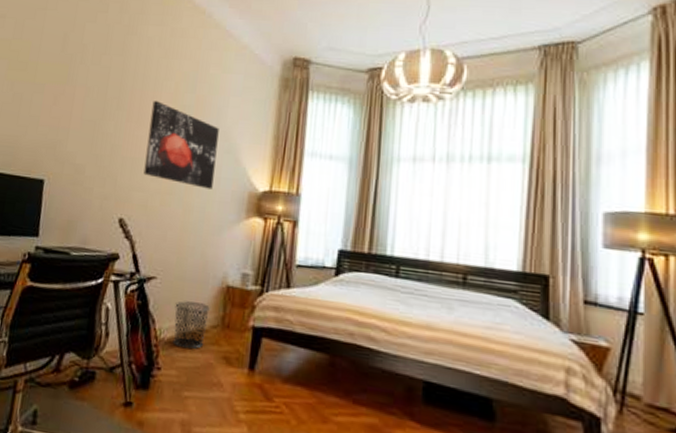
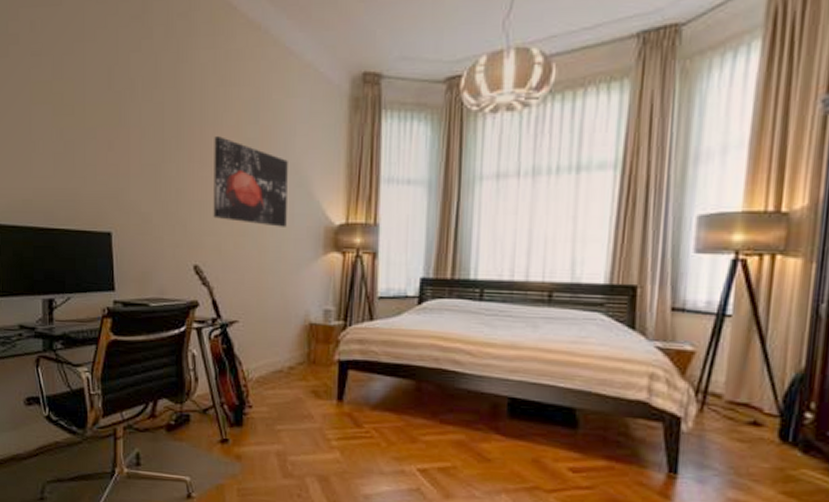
waste bin: present [172,301,210,350] -> none [260,341,294,387]

